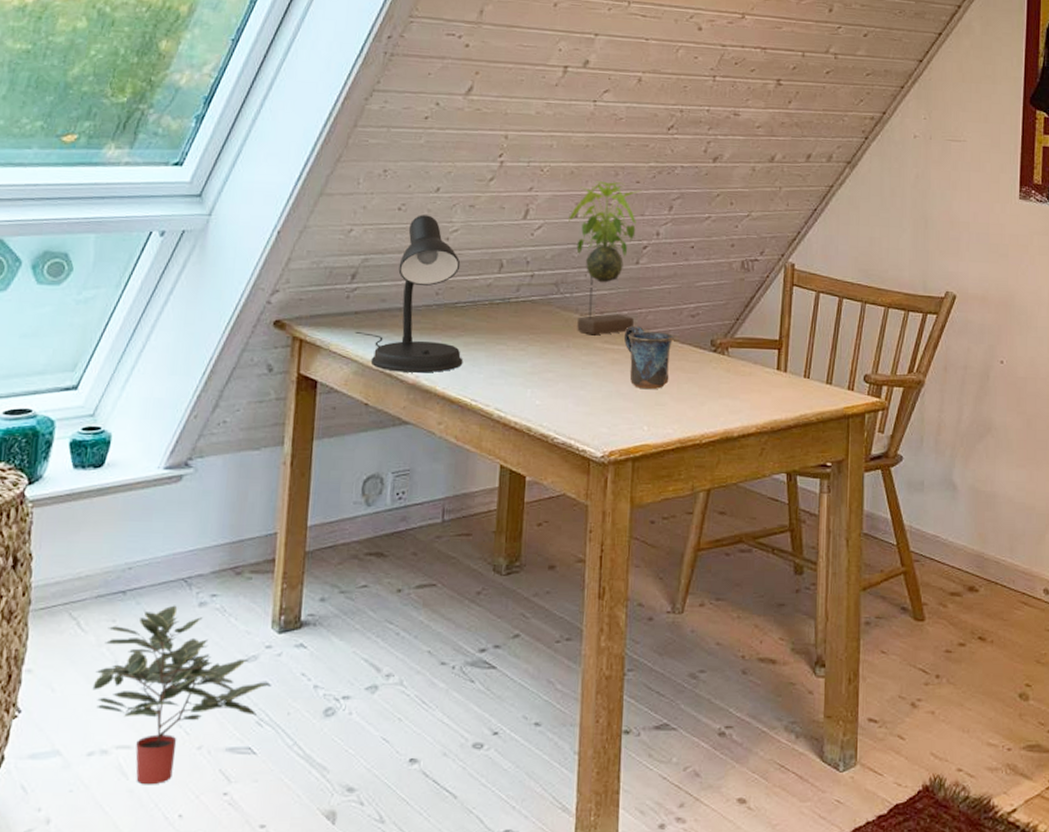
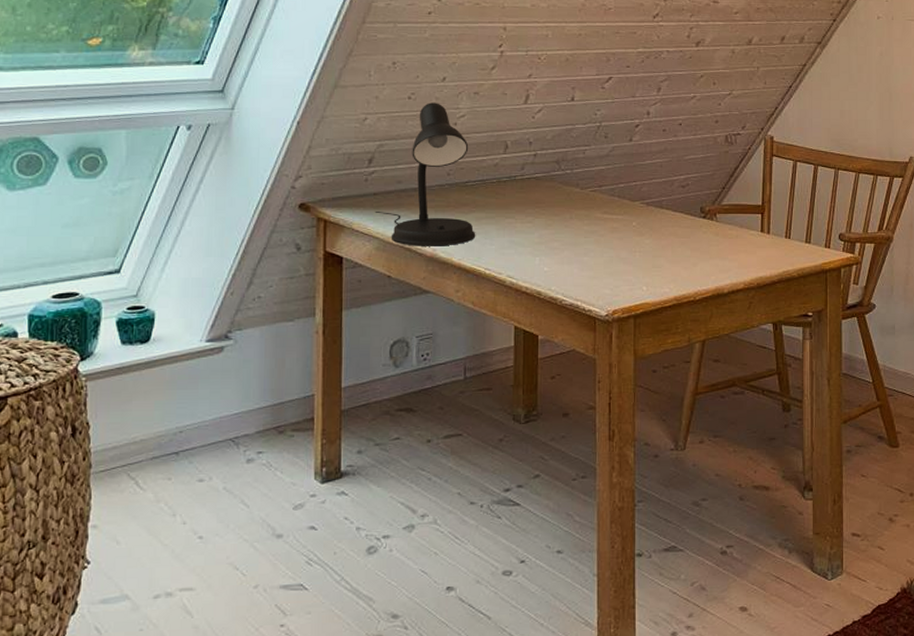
potted plant: present [92,605,271,785] -> none [154,462,317,621]
plant: present [569,181,642,336] -> none [566,67,632,207]
mug: present [624,325,674,389] -> none [622,197,667,253]

